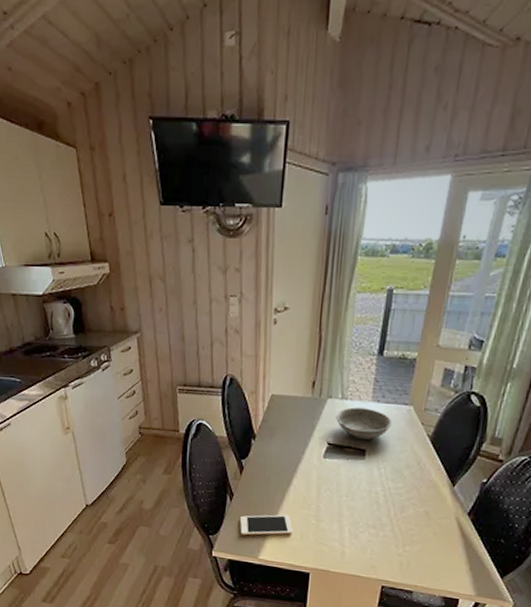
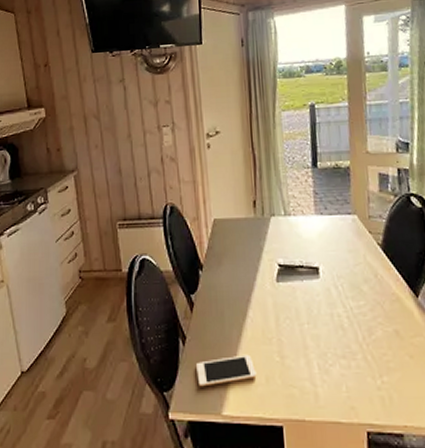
bowl: present [336,407,393,441] -> none [282,222,340,257]

